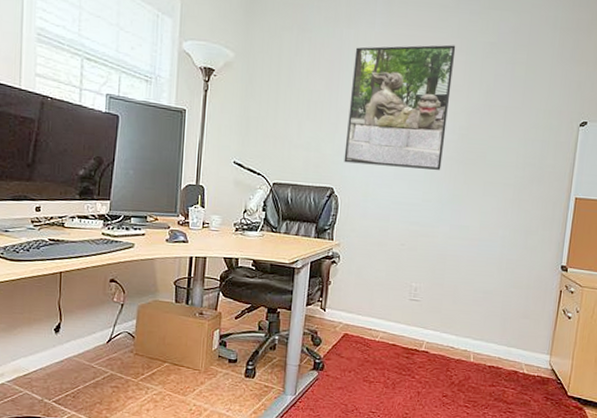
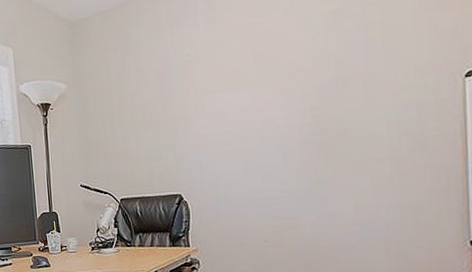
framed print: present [344,45,456,170] -> none [182,24,297,167]

